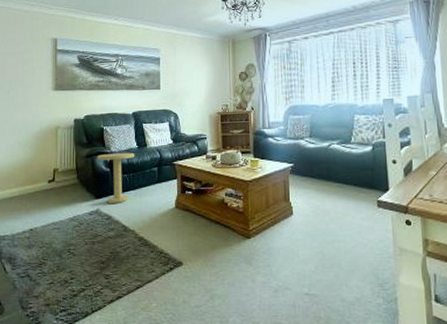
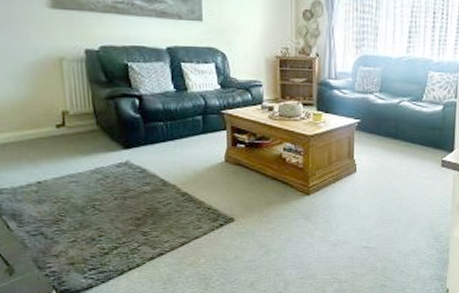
side table: present [97,152,135,203] -> none [121,96,173,155]

